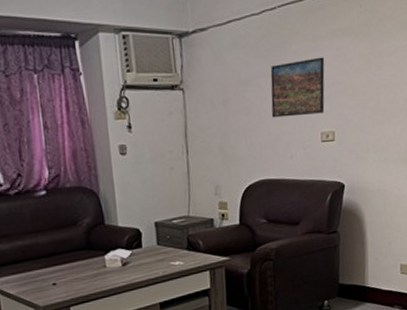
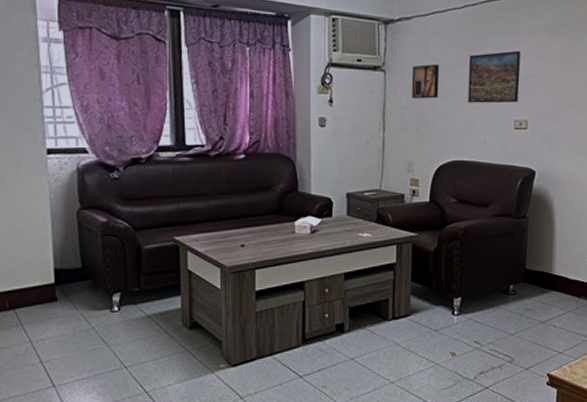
wall art: none [212,77,242,117] -> present [411,64,440,99]

